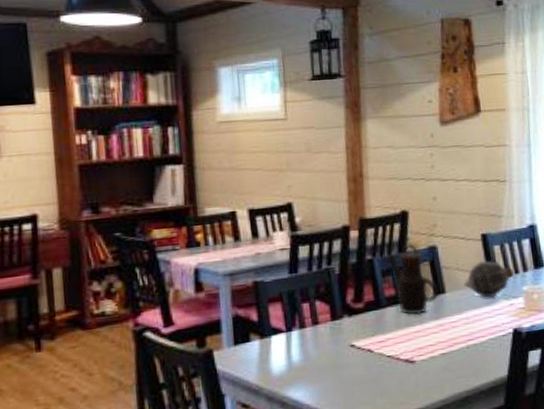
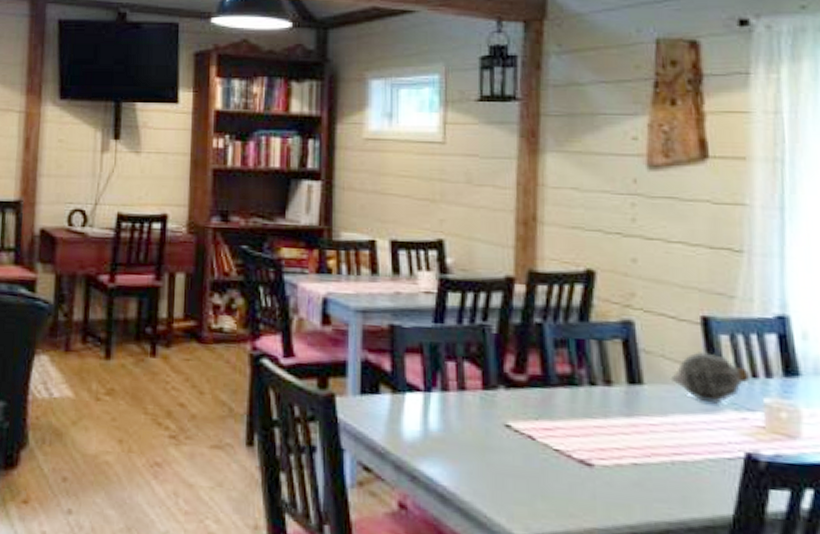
teapot: present [387,242,439,316] -> none [562,311,633,405]

